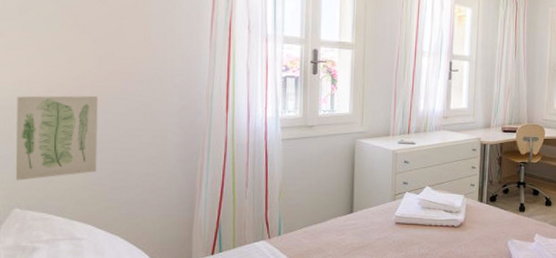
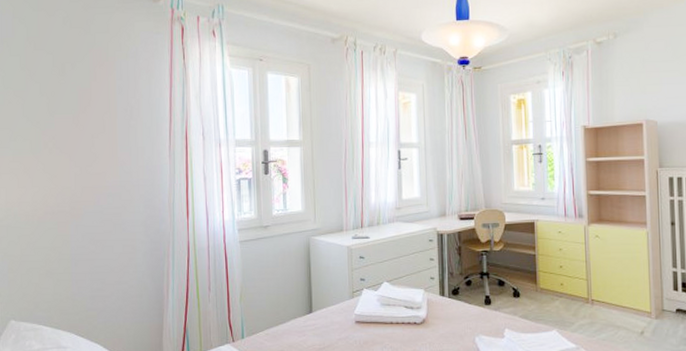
wall art: present [15,95,98,180] -> none [9,210,77,294]

